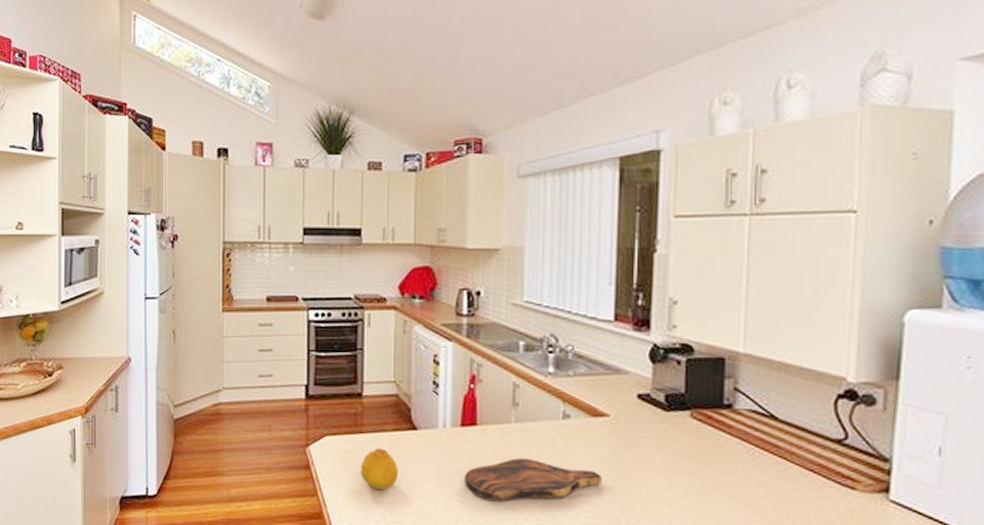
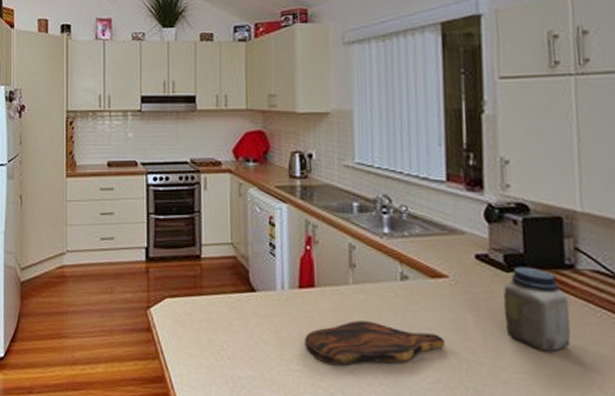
fruit: present [360,448,398,490] -> none [201,310,238,353]
jar: none [661,406,724,488] -> present [503,266,571,352]

